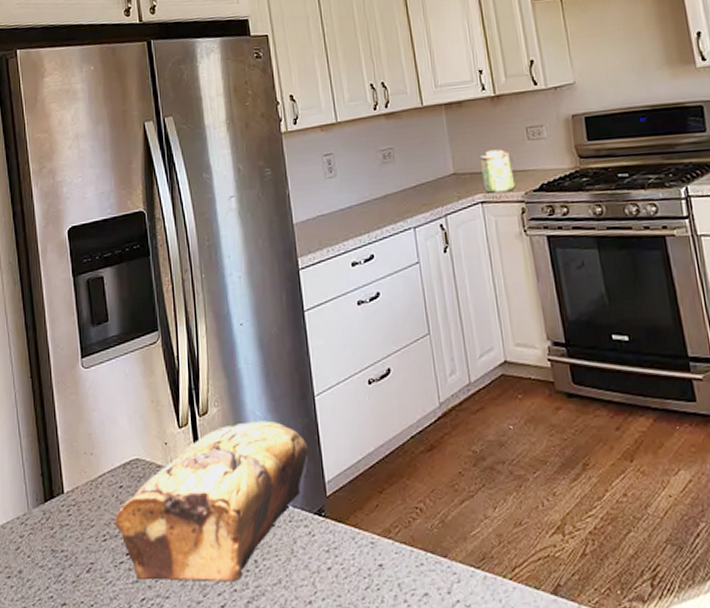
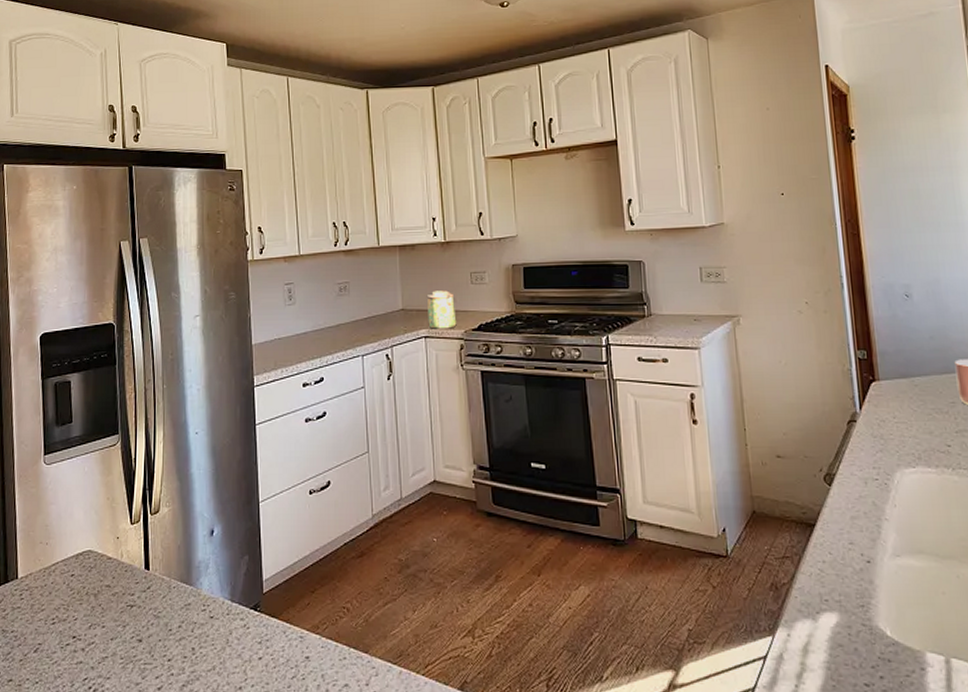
bread loaf: present [114,420,309,582] -> none [64,522,250,667]

